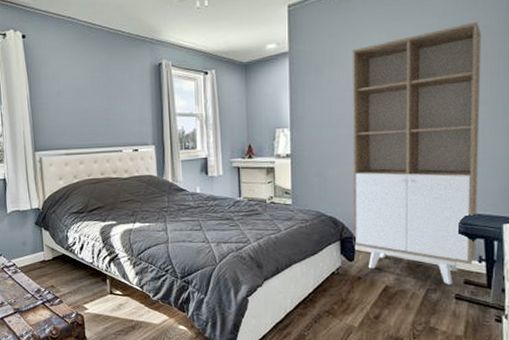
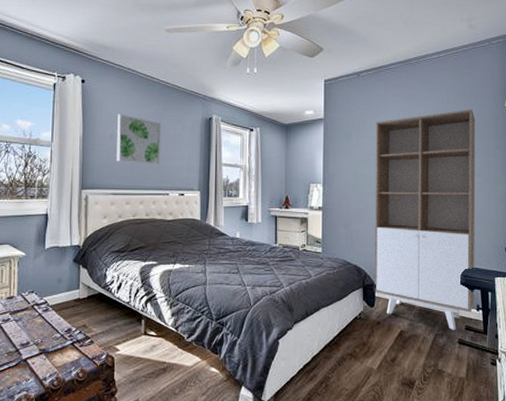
wall art: none [62,68,111,121] -> present [116,114,162,166]

